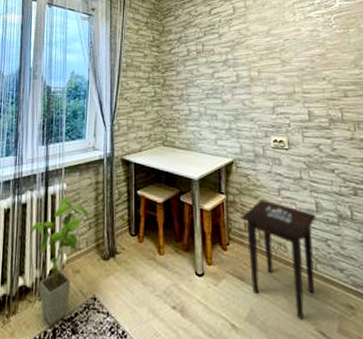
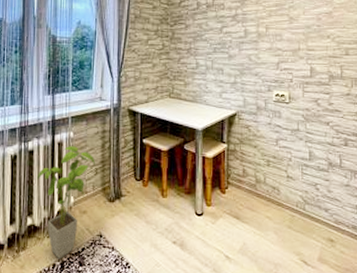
side table: present [240,200,316,320] -> none [240,149,309,251]

